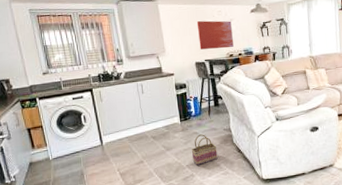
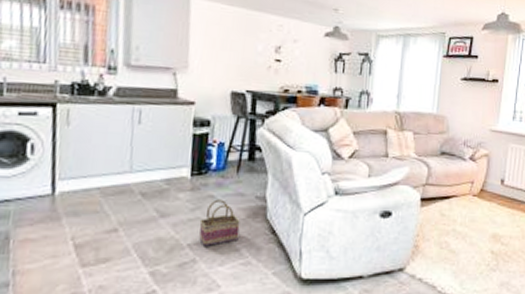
wall art: present [196,20,234,50] -> none [241,33,295,81]

